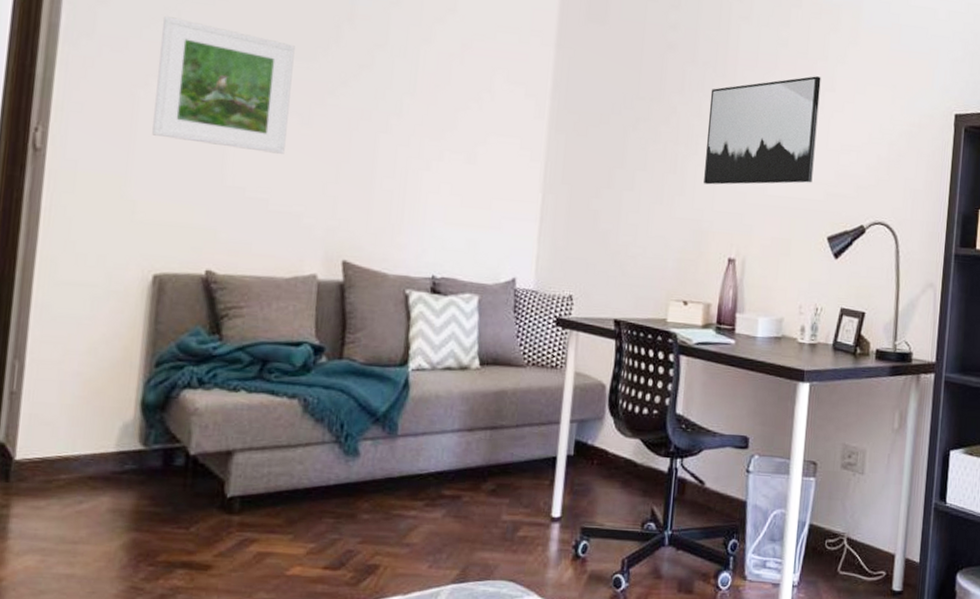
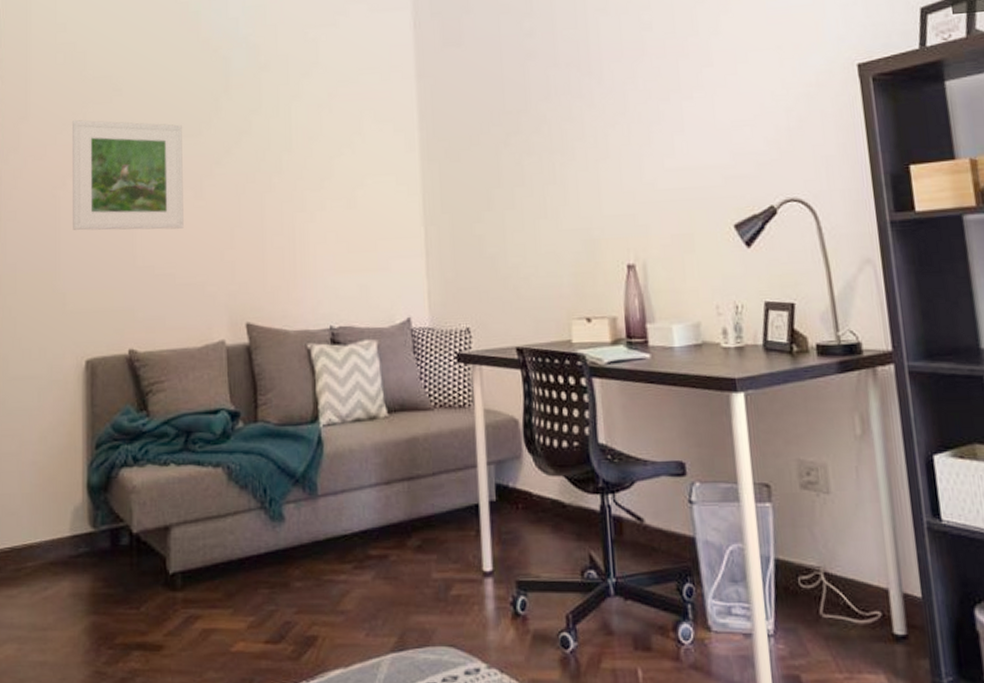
wall art: present [704,76,821,185] -> none [578,54,706,190]

